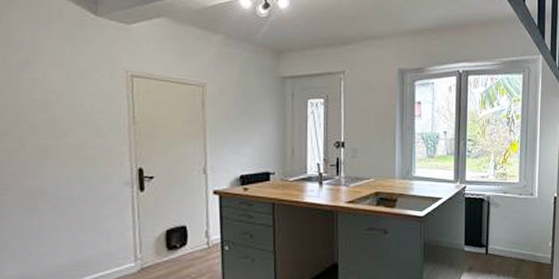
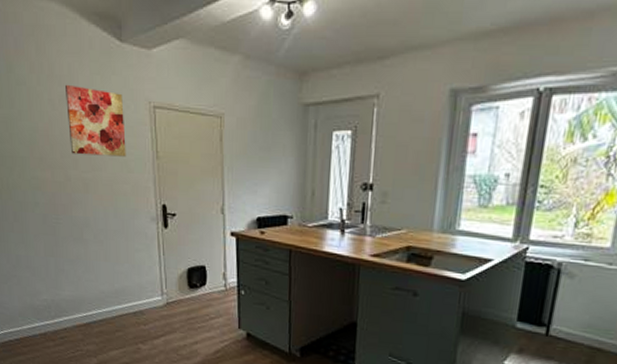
wall art: none [26,51,98,123] -> present [66,84,126,157]

